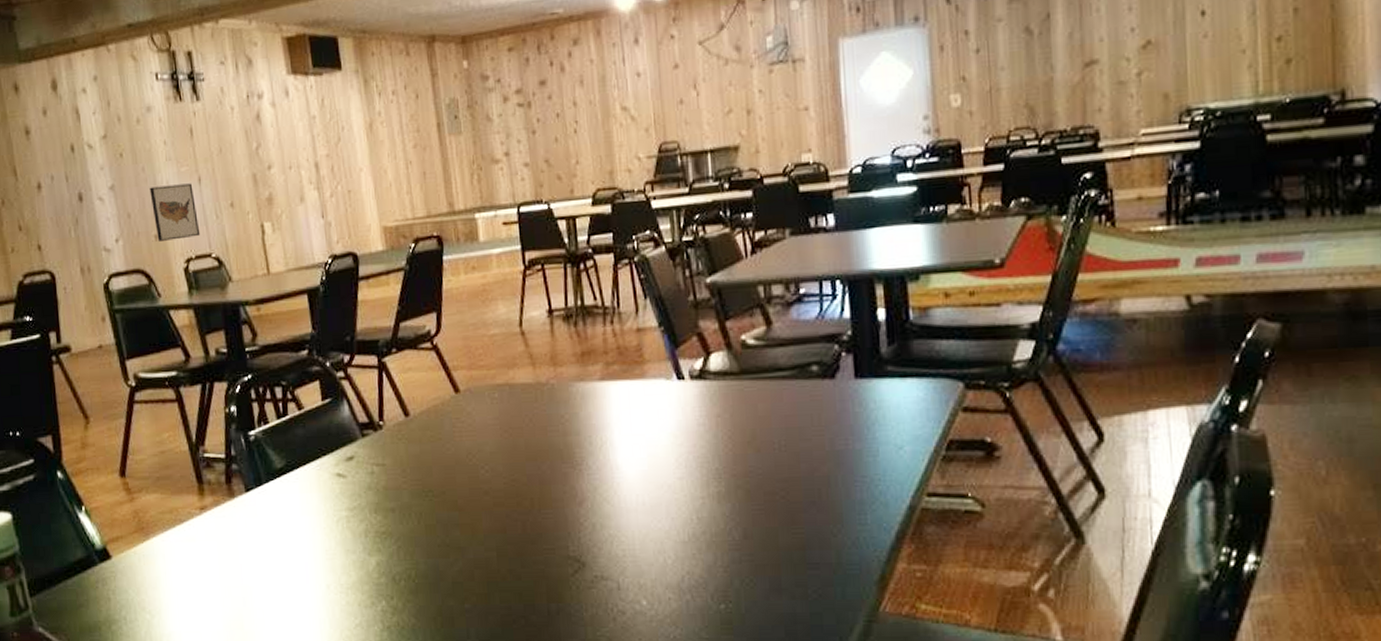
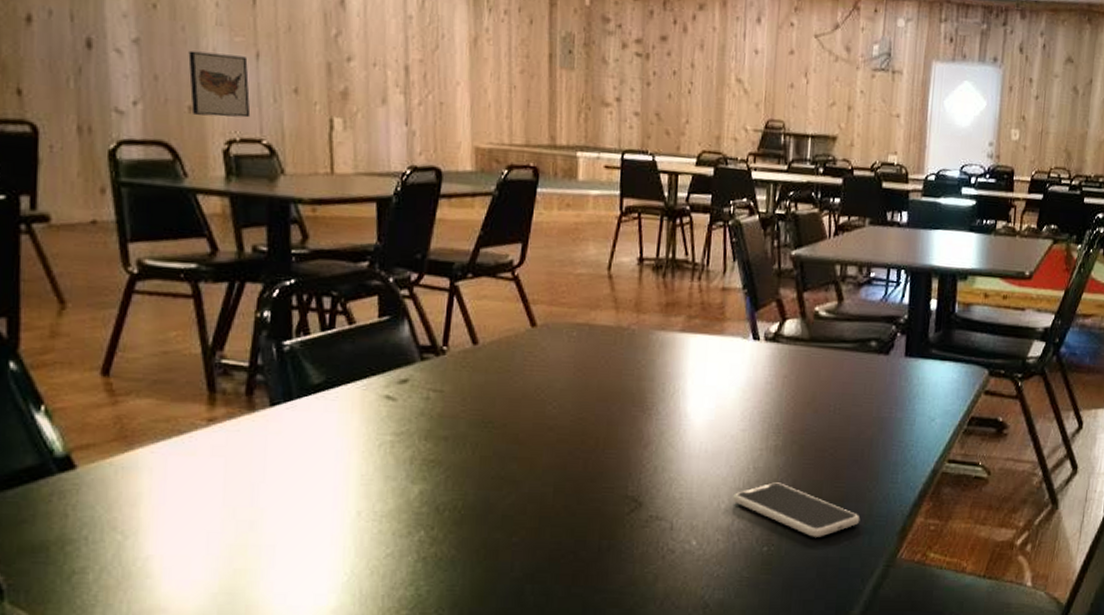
smartphone: none [679,532,828,591] -> present [733,482,860,537]

